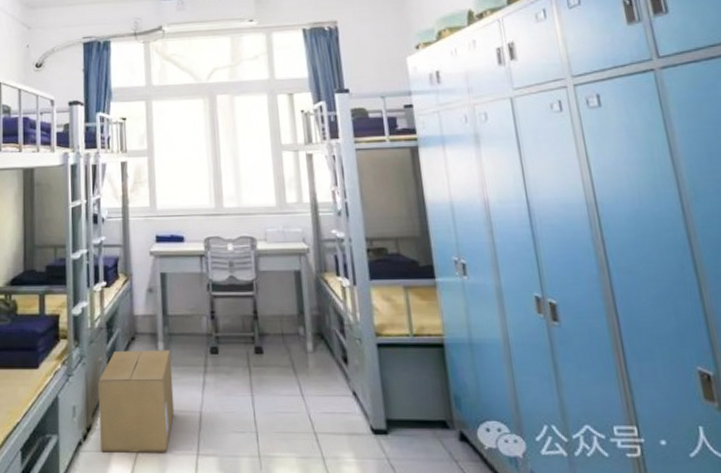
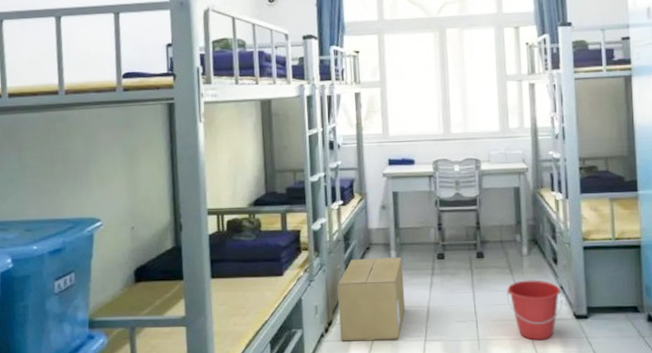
bucket: none [290,383,358,461] -> present [506,280,563,341]

